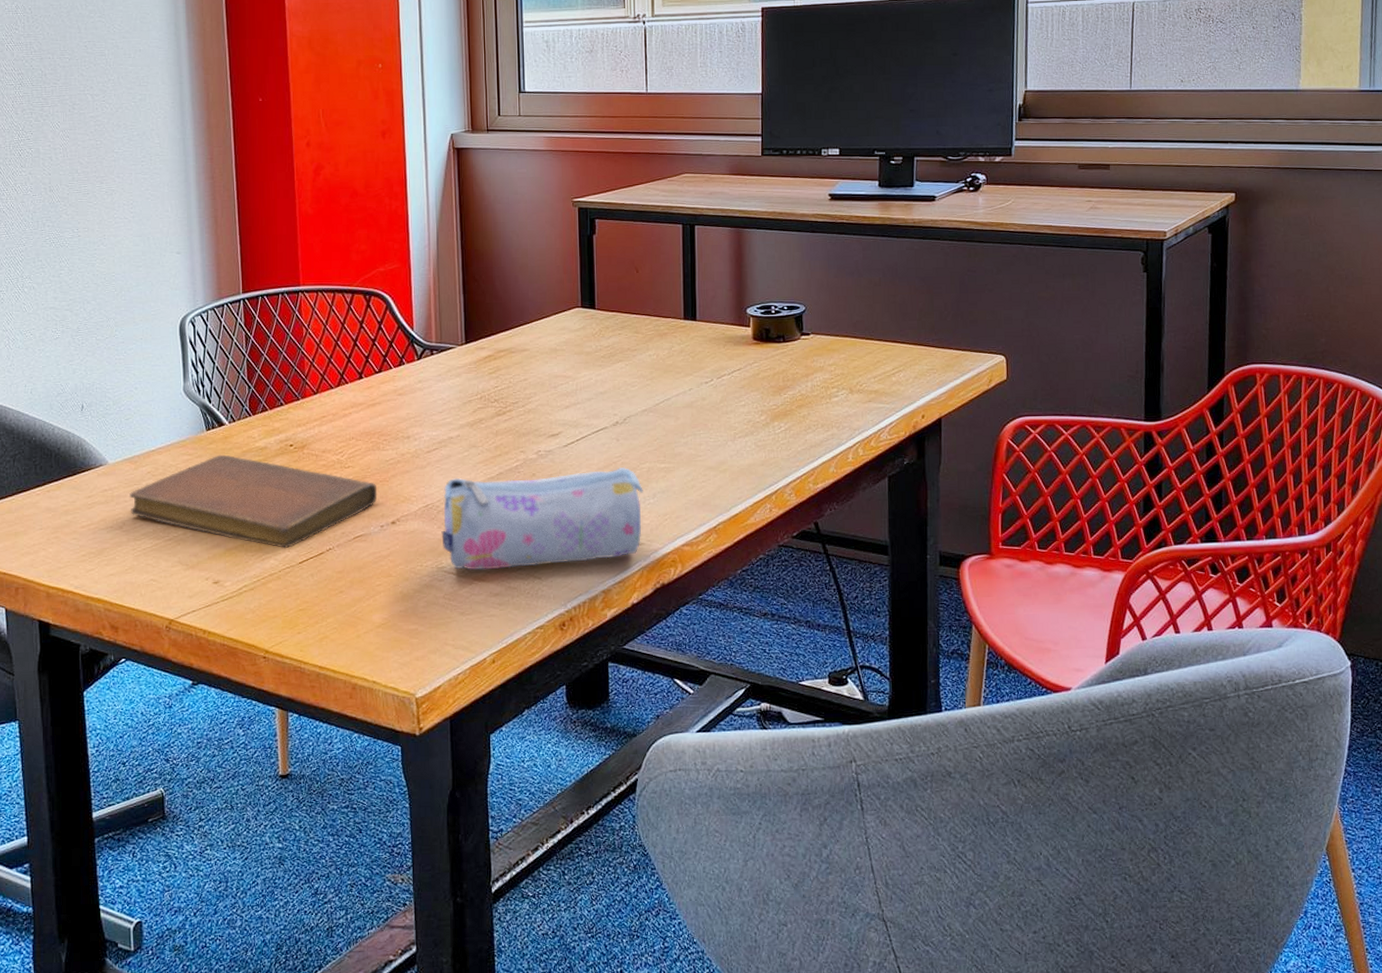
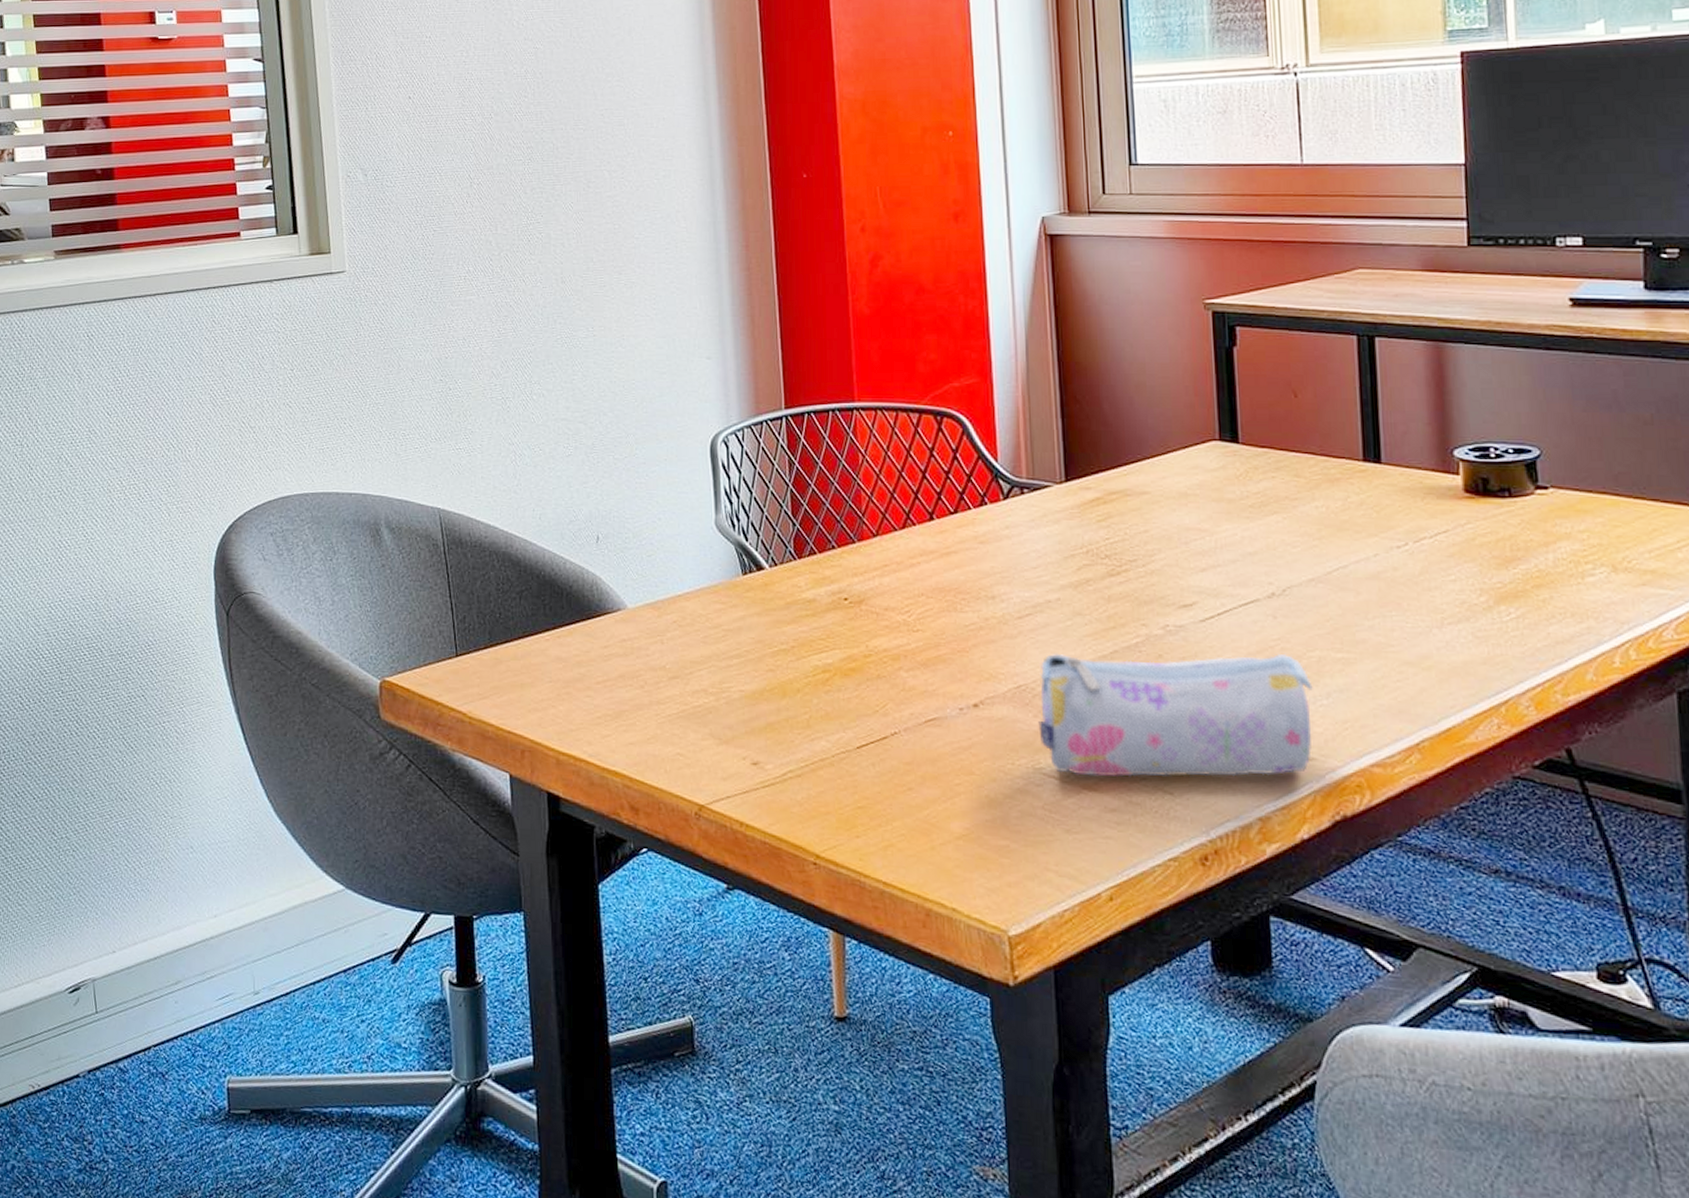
notebook: present [128,454,378,548] -> none [651,605,955,728]

